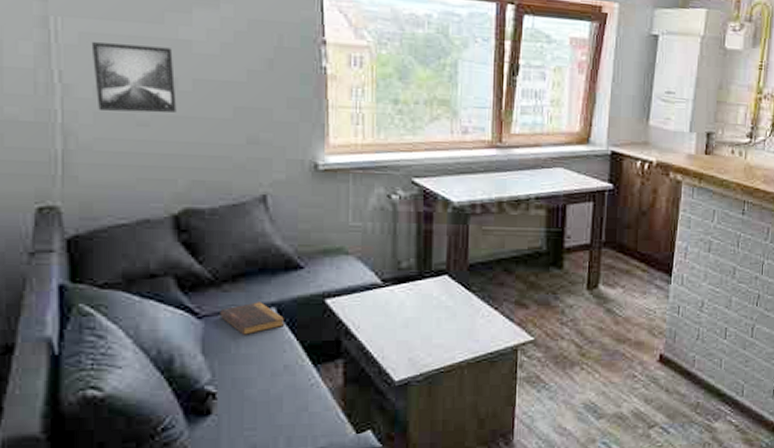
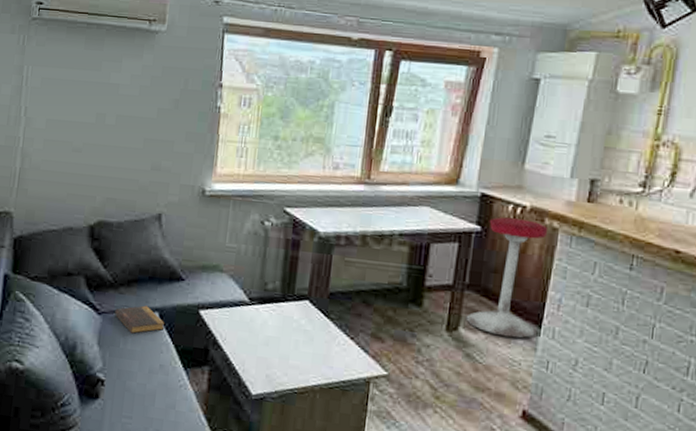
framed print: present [91,42,176,113] -> none [47,85,105,142]
stool: none [604,173,673,288] -> present [466,217,548,338]

